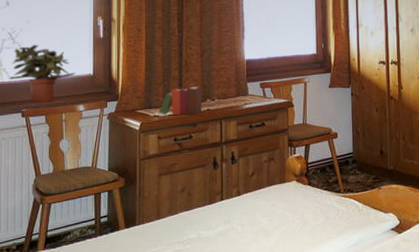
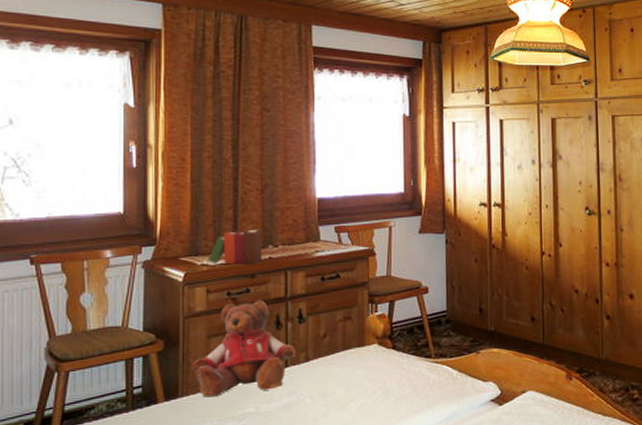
potted plant: present [8,45,75,104] -> none [12,175,100,248]
teddy bear: none [146,144,229,226] -> present [191,300,295,398]

